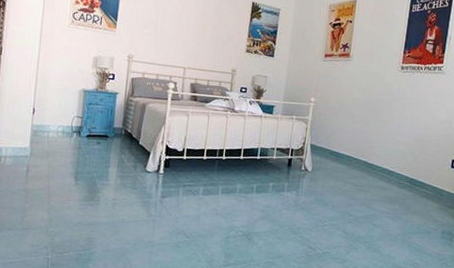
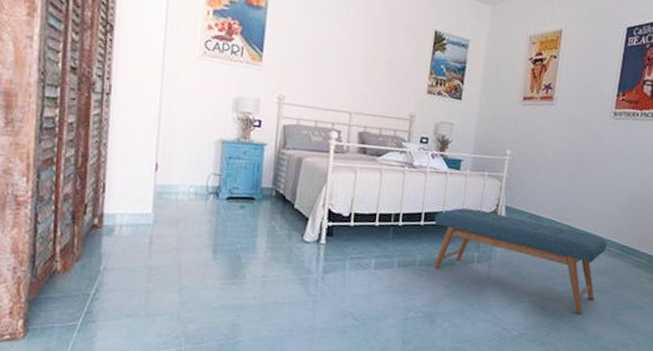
bench: none [251,145,398,237] -> present [433,208,607,314]

